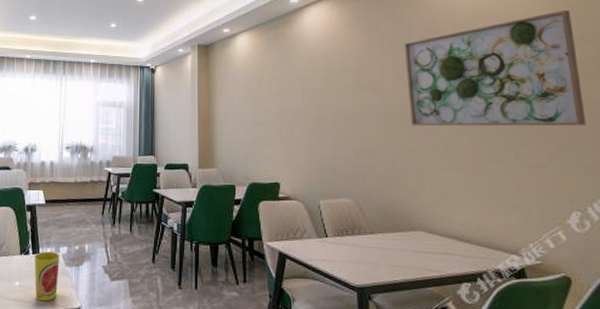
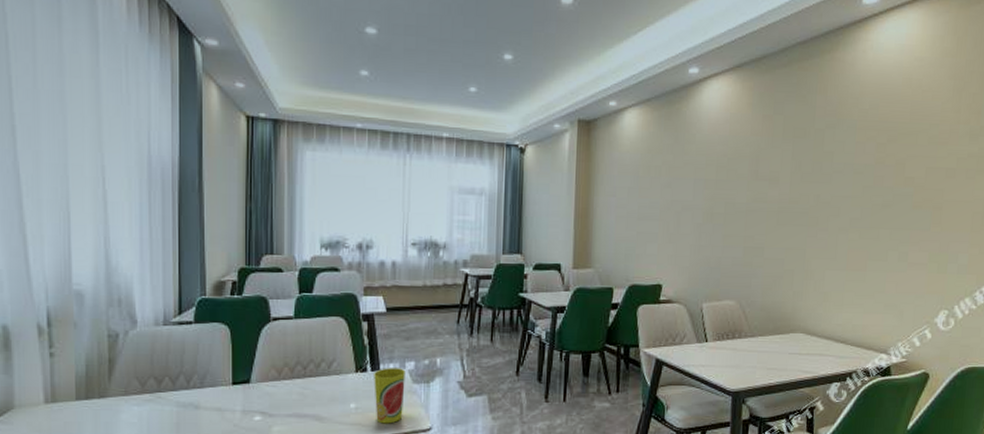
wall art: present [404,10,586,127] -> none [804,99,973,225]

